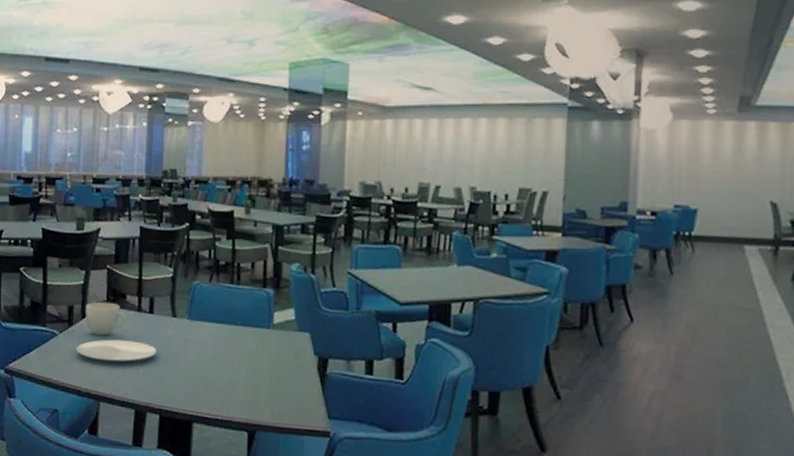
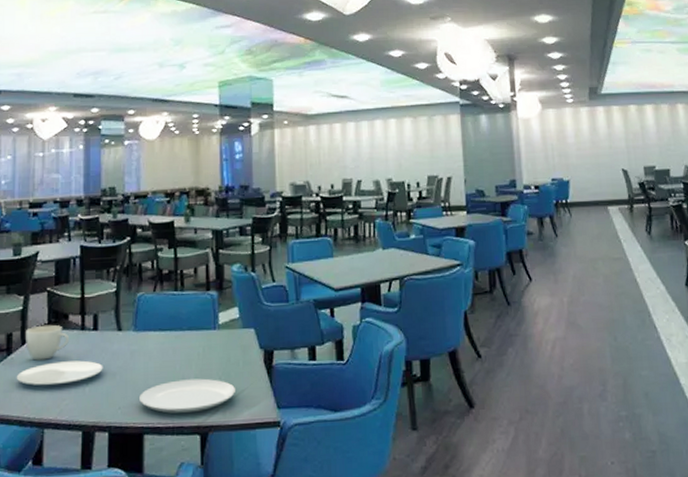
plate: none [190,374,286,410] -> present [139,378,235,414]

